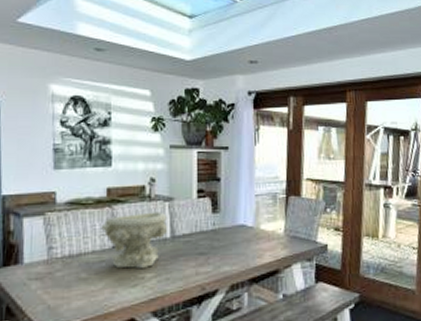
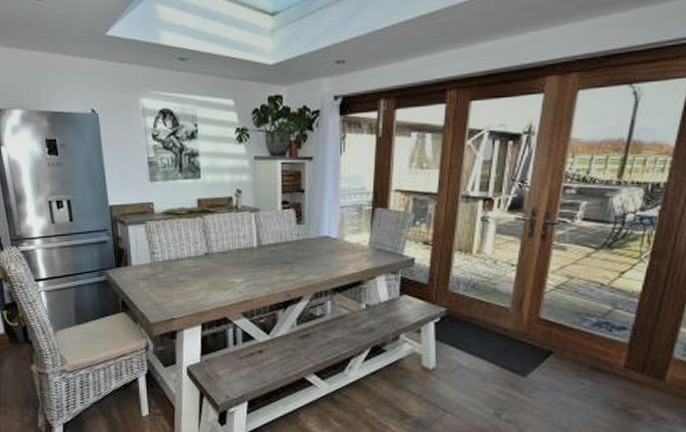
decorative bowl: present [101,211,168,268] -> none [194,222,255,274]

